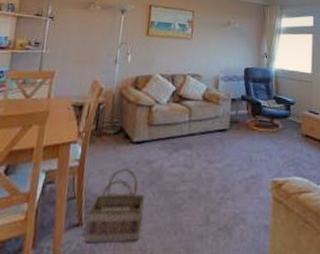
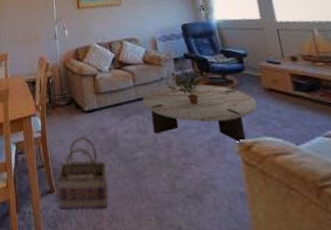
coffee table: none [194,124,294,181] -> present [142,84,258,142]
potted plant: none [227,108,260,144] -> present [172,67,209,105]

